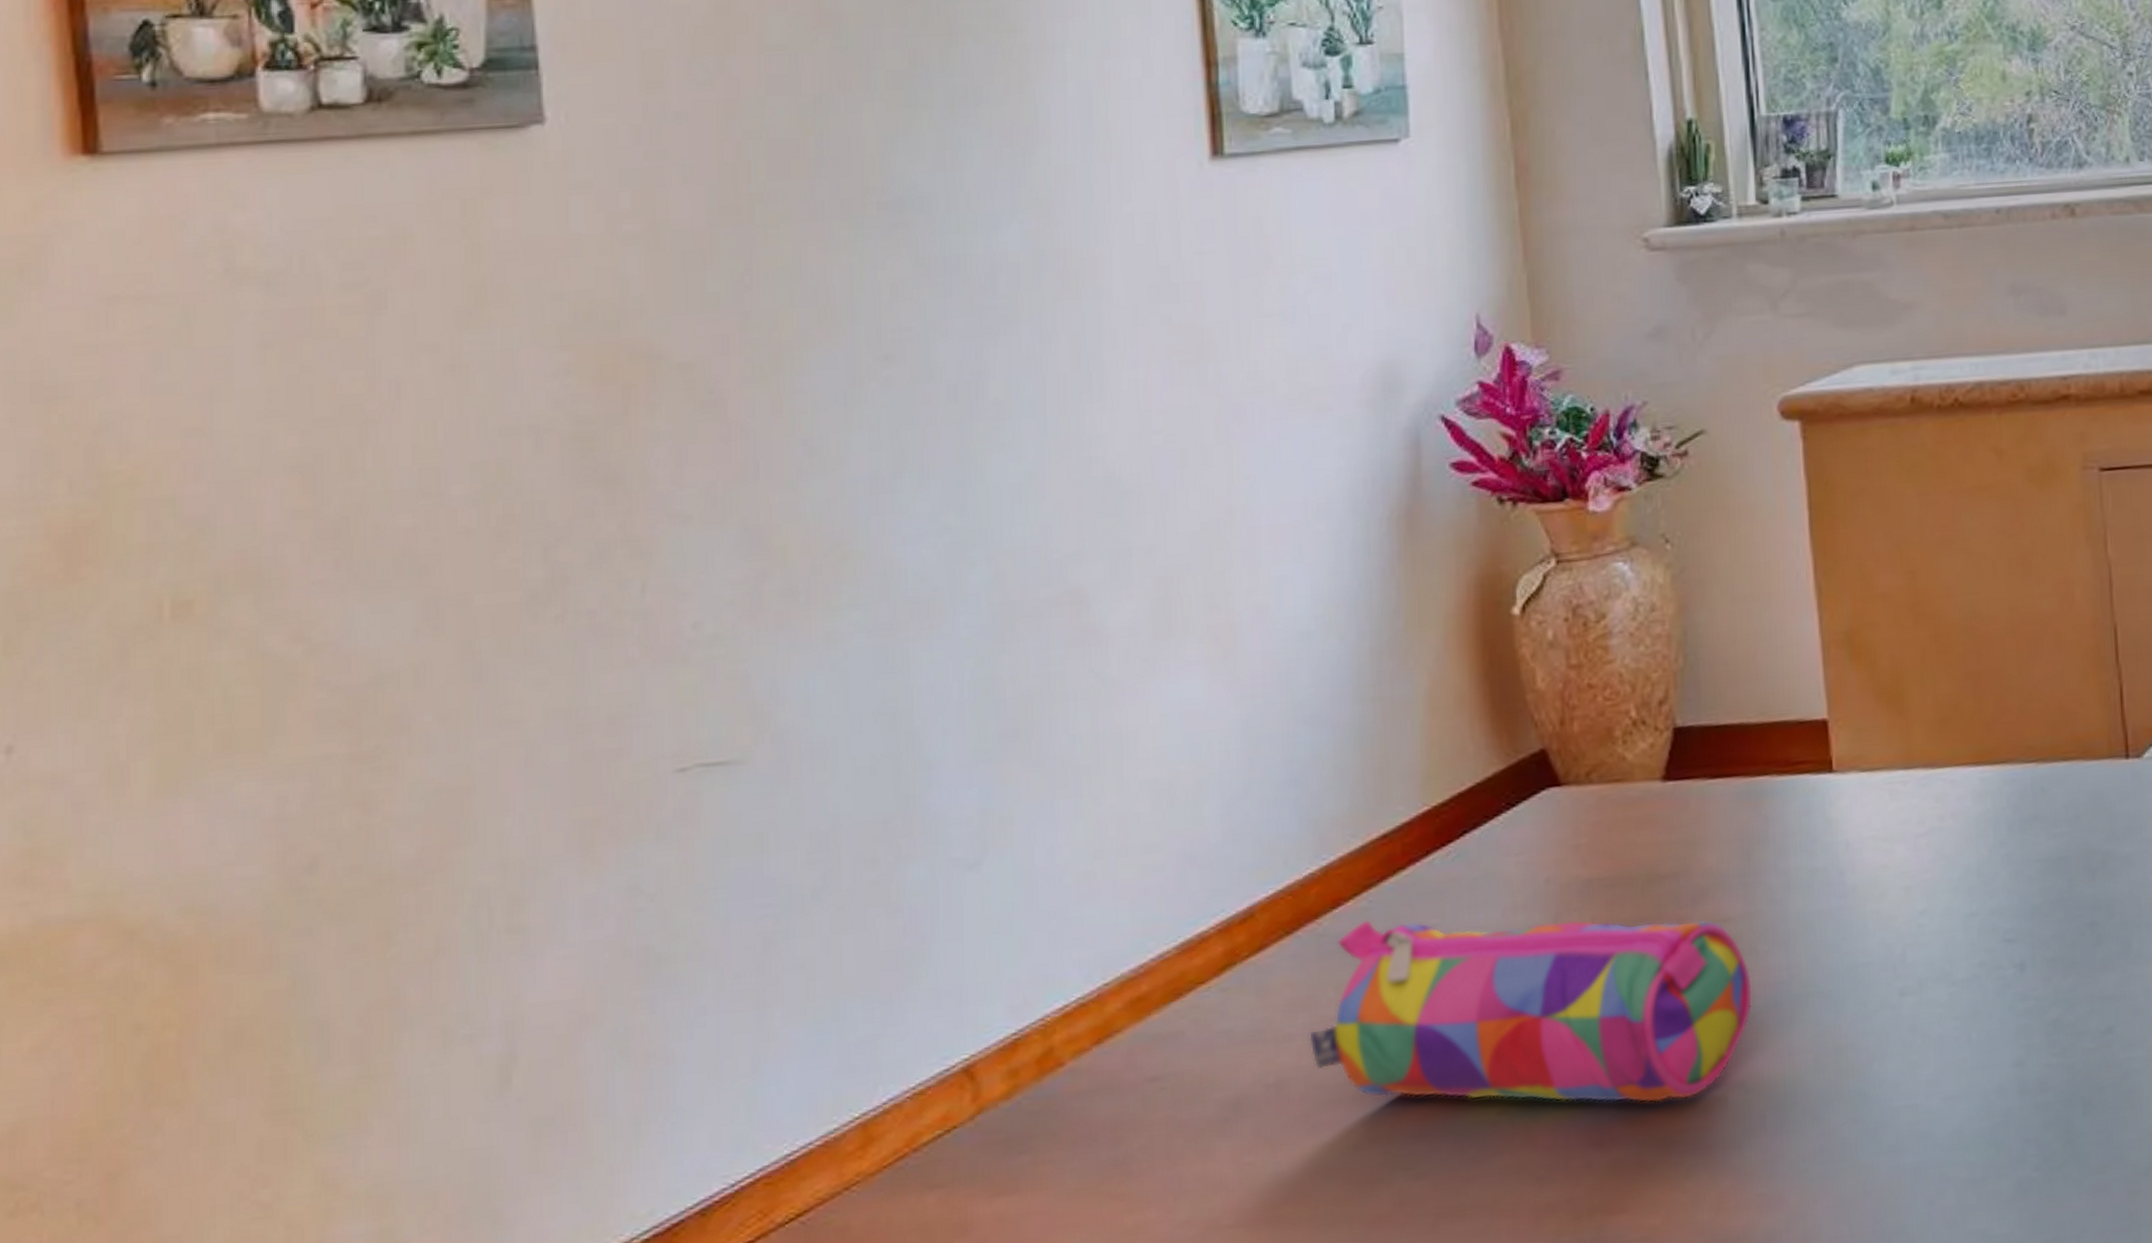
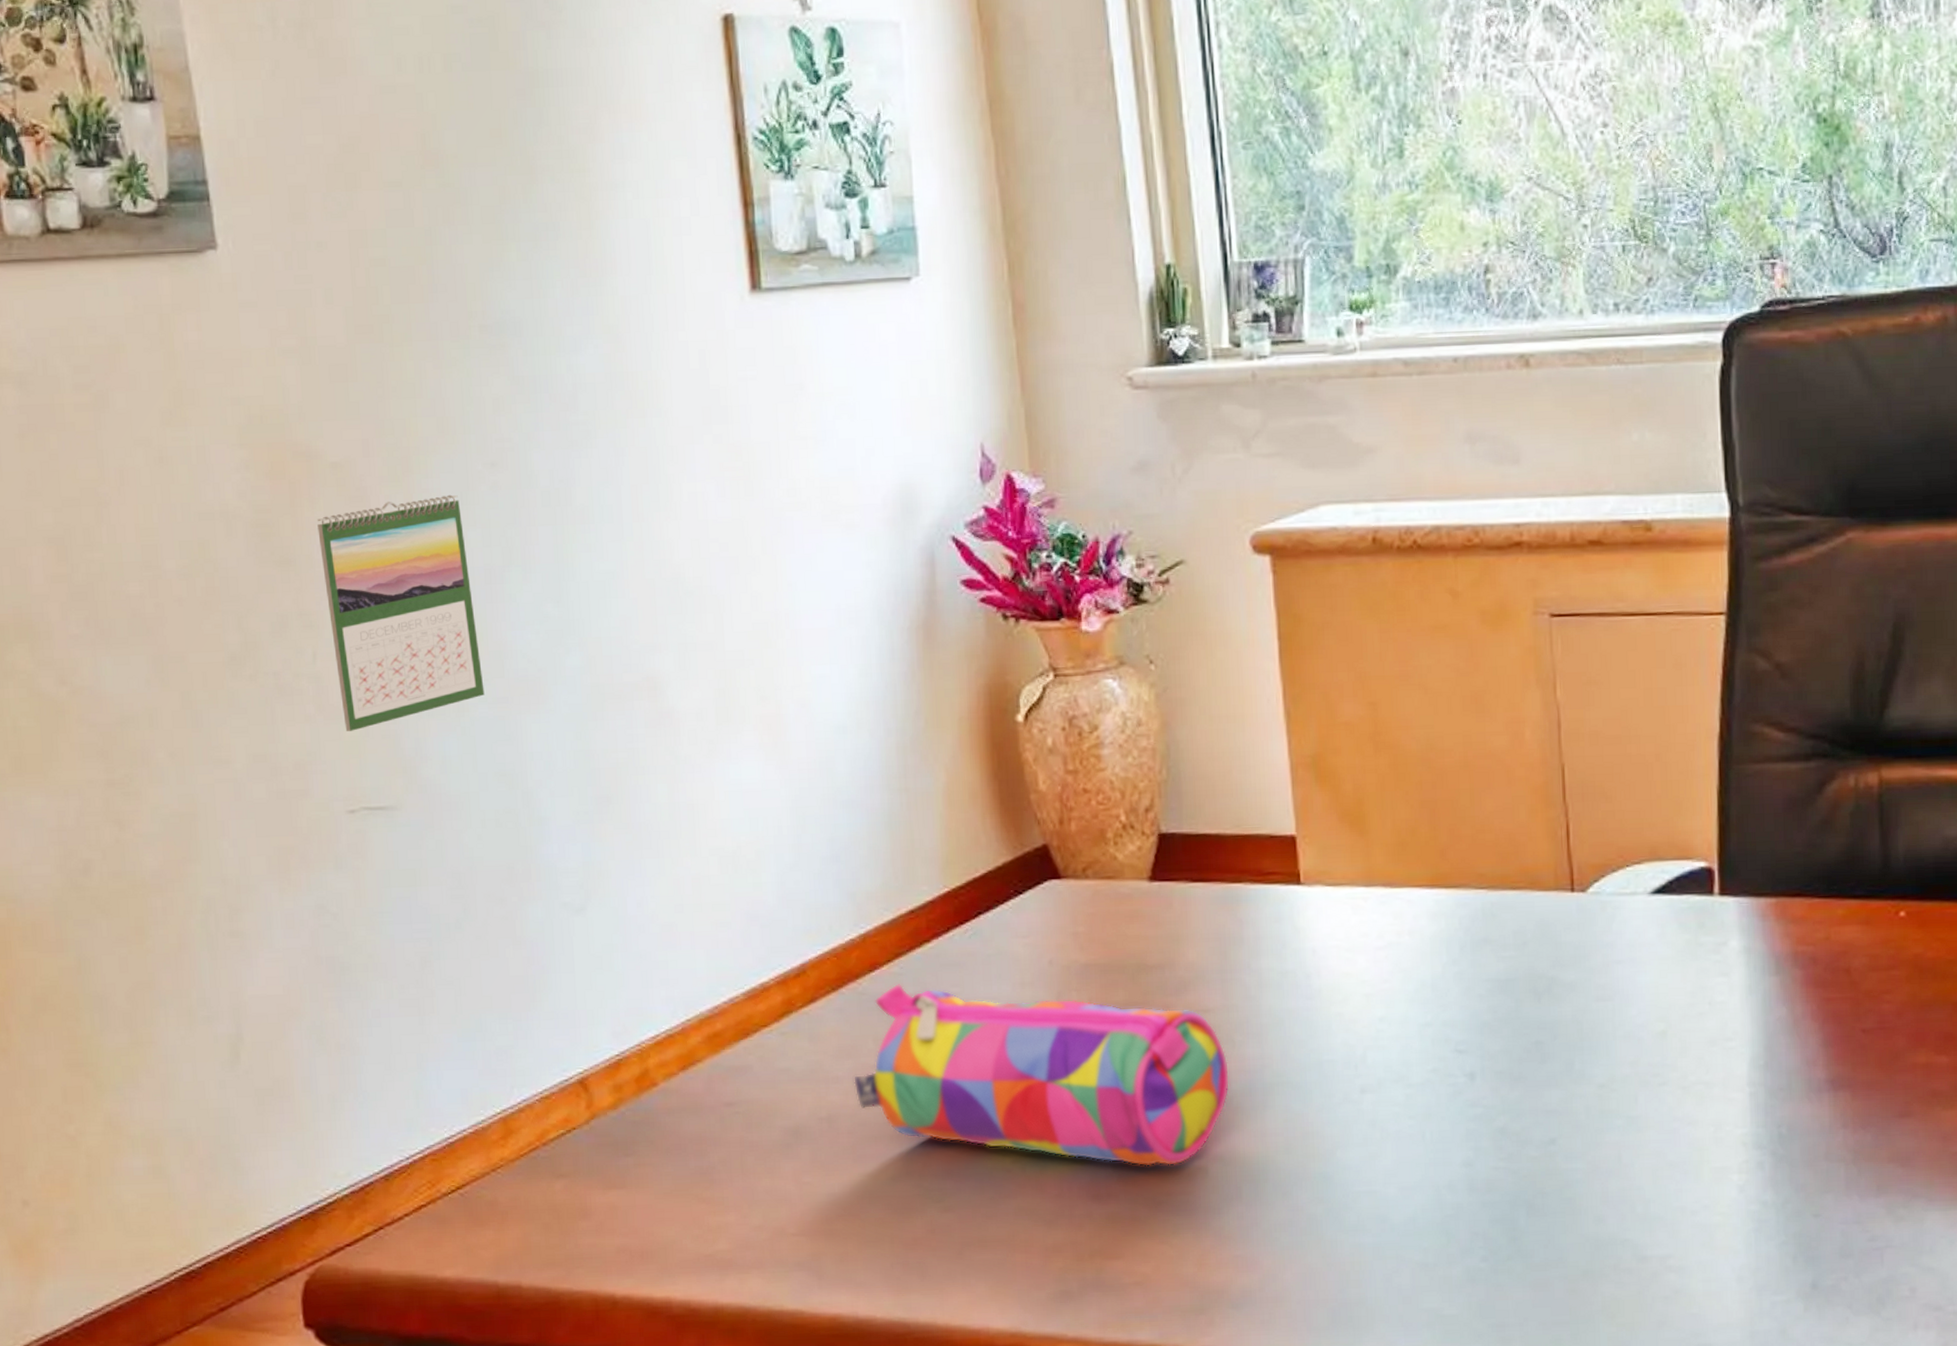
calendar: none [656,394,863,675] -> present [317,494,485,731]

